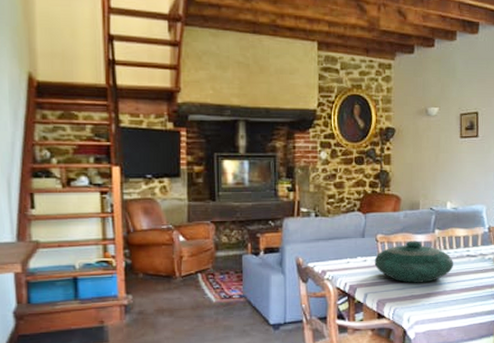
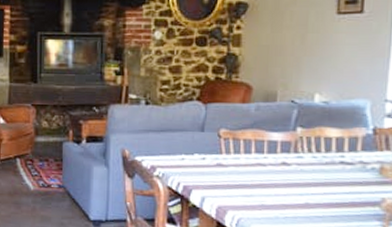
decorative bowl: present [374,241,454,283] -> none [215,139,322,192]

